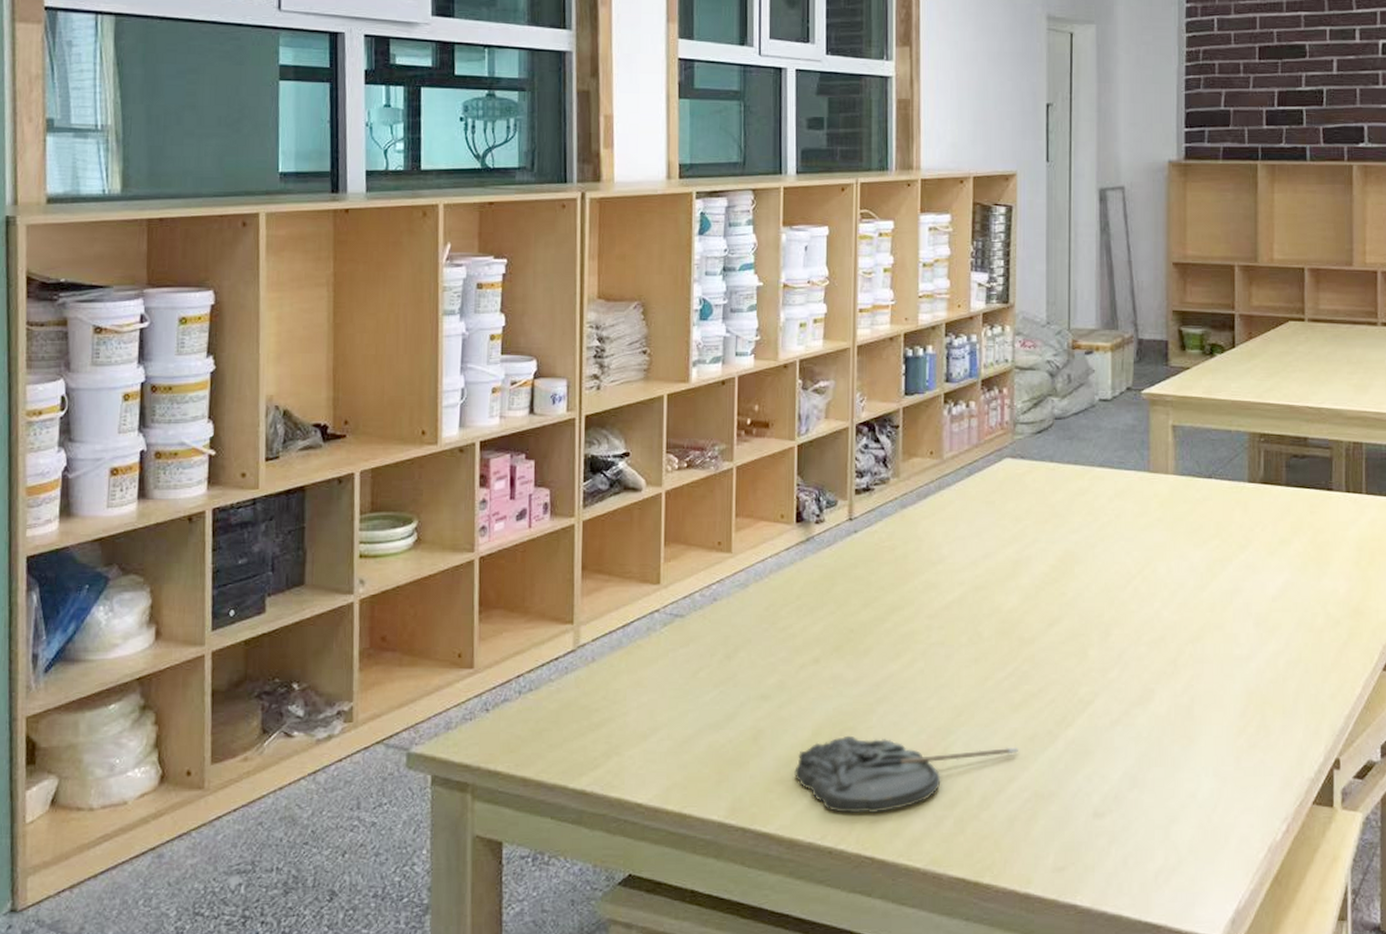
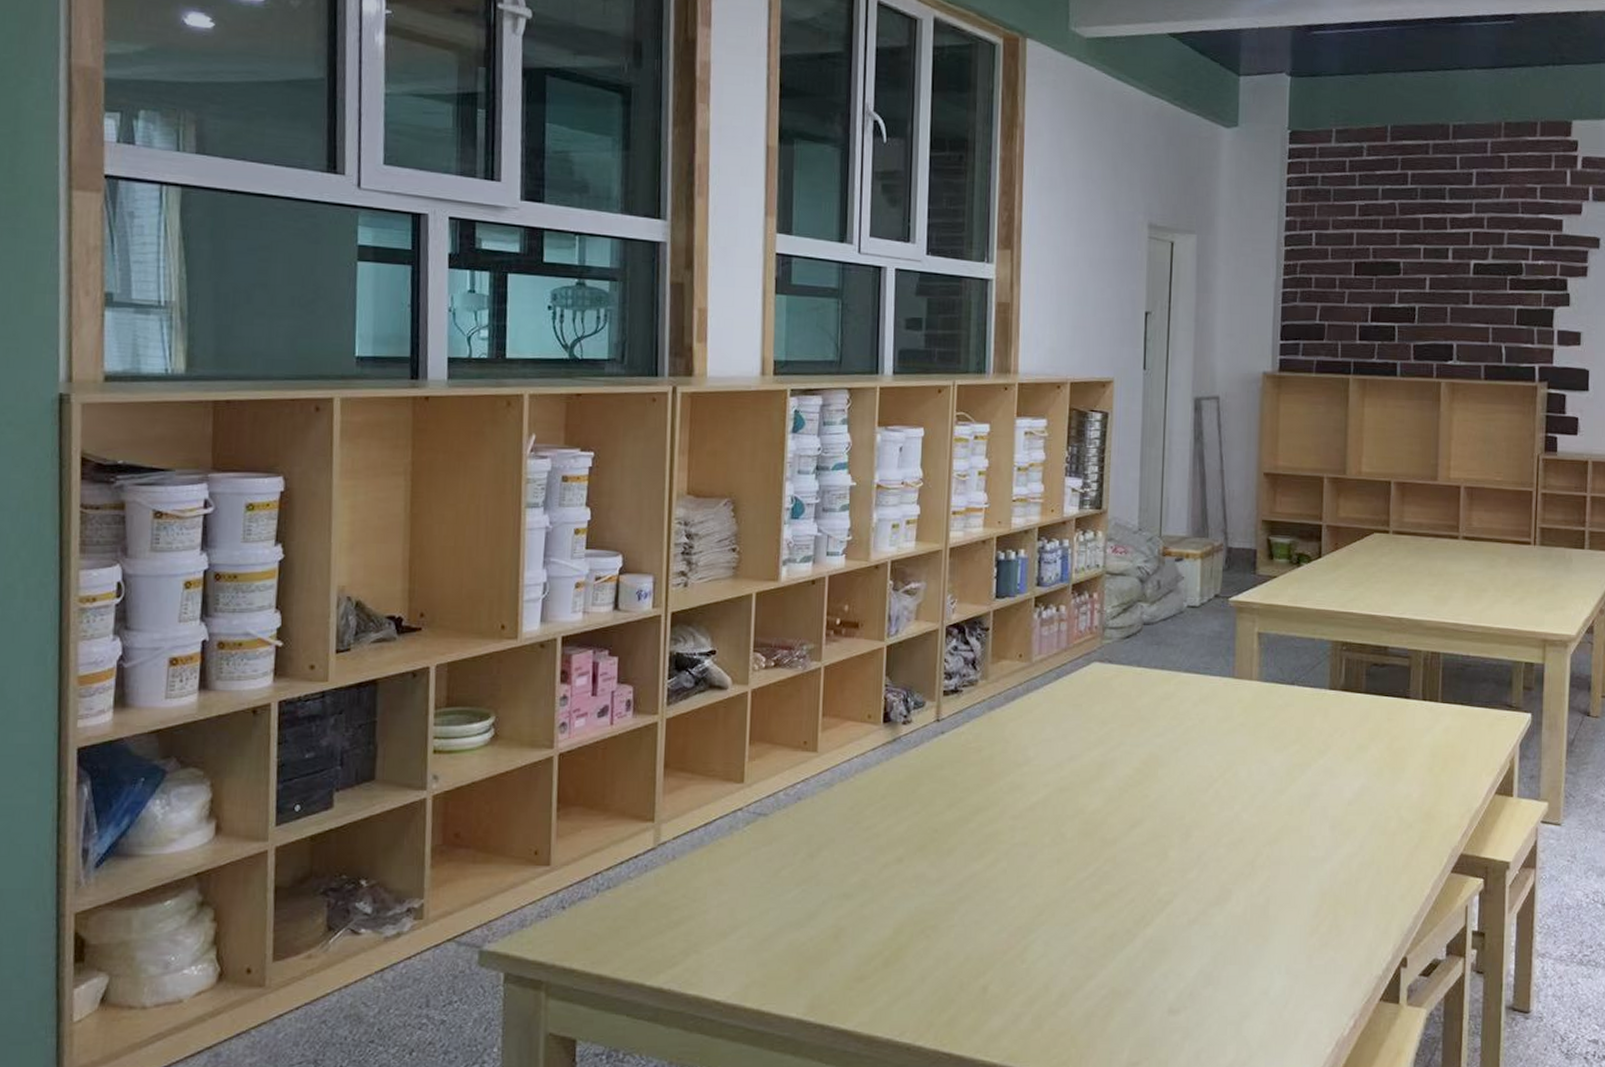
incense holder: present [794,735,1020,814] -> none [875,934,1098,1011]

